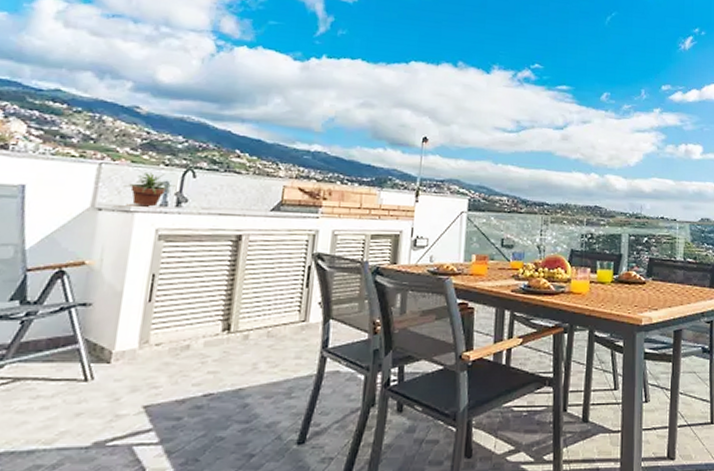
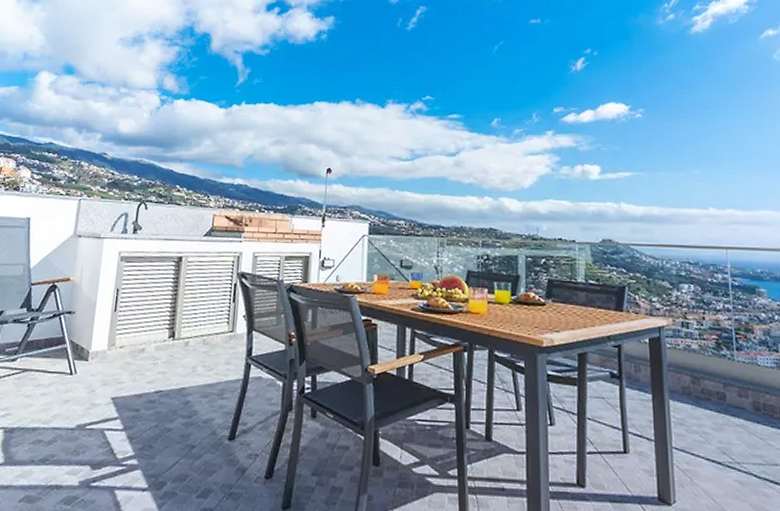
potted plant: present [124,172,176,207] -> none [96,206,133,234]

